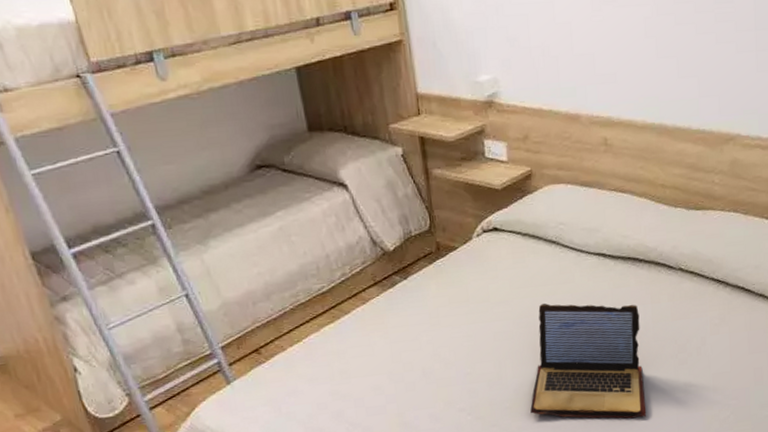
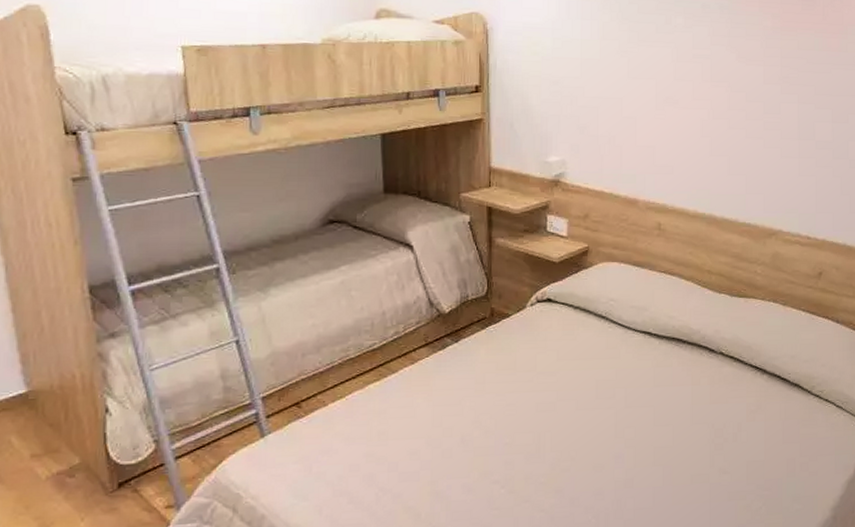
laptop: present [530,303,647,419] -> none [565,376,680,504]

